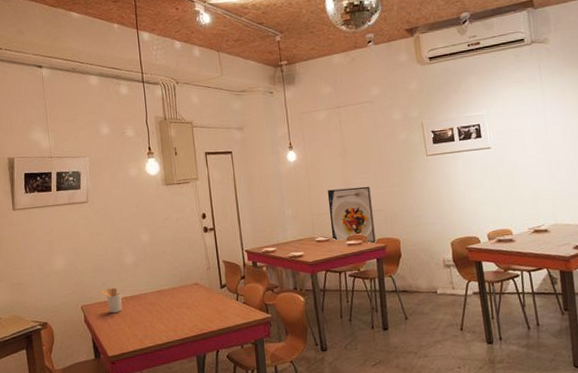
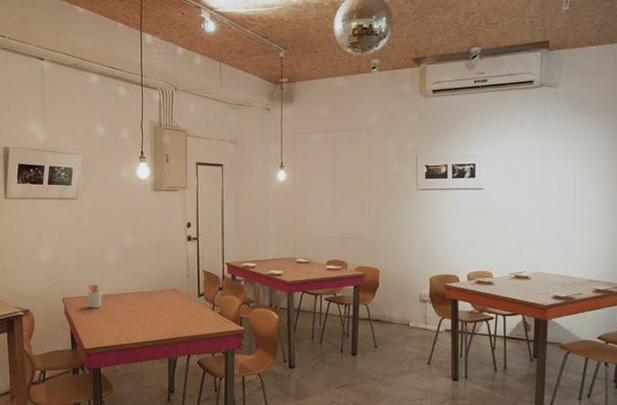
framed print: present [327,186,376,243] -> none [312,213,356,270]

